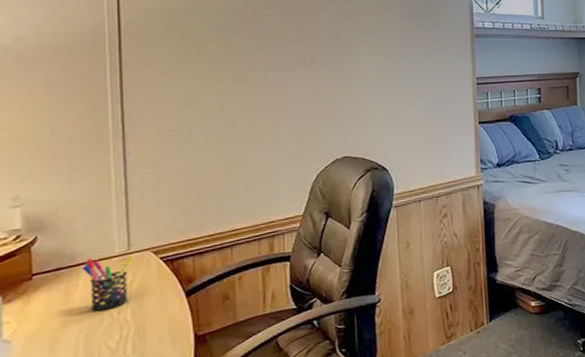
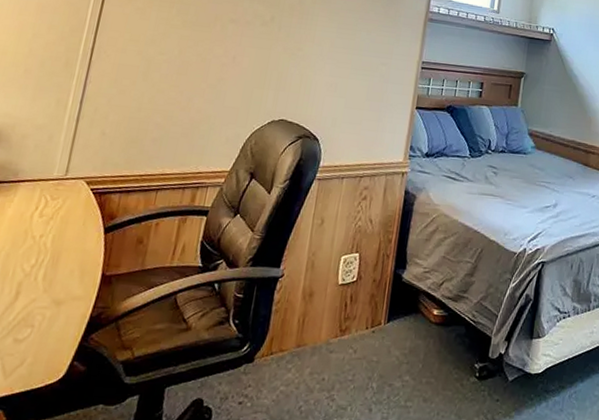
pen holder: present [81,255,134,311] -> none [17,177,69,231]

